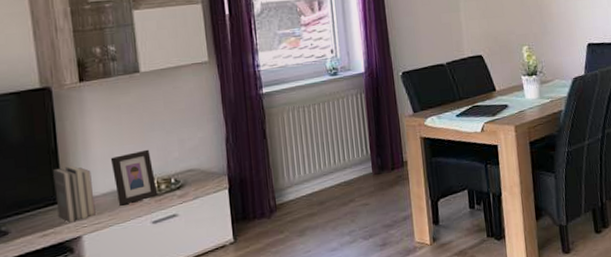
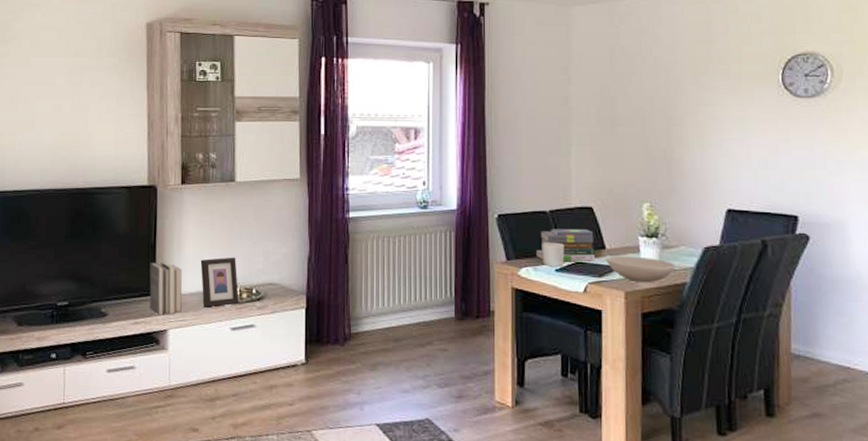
books: none [438,75,489,107] -> present [536,228,596,262]
mug: none [442,90,463,114] -> present [541,242,565,267]
bowl: none [497,93,553,116] -> present [606,255,675,282]

